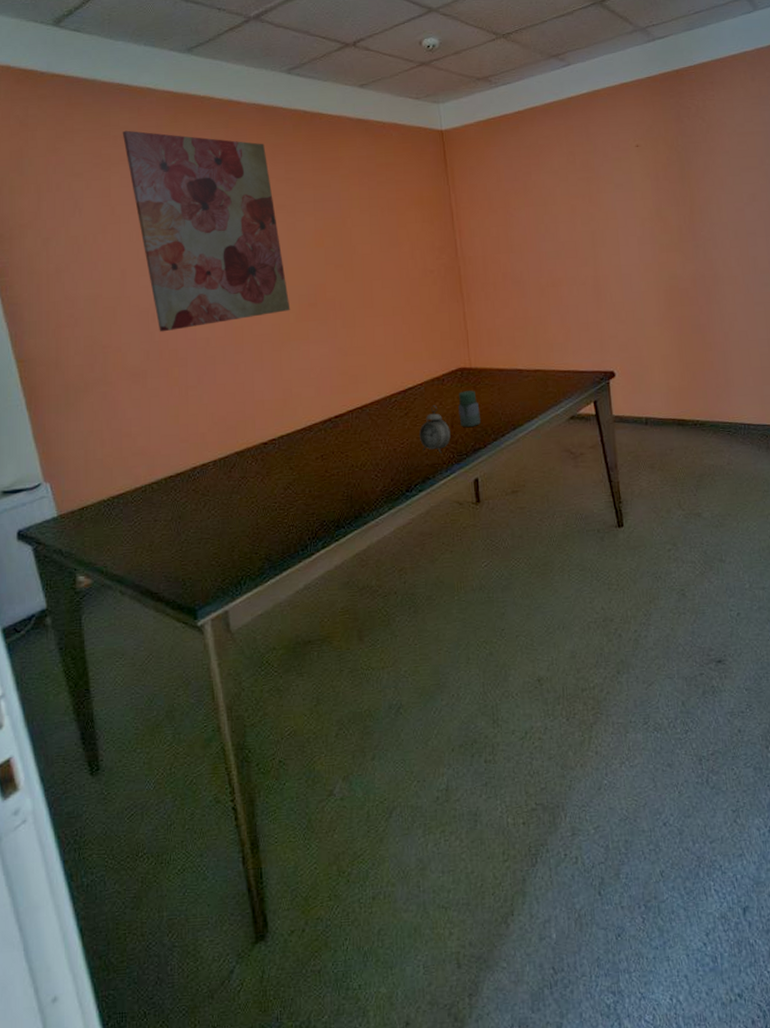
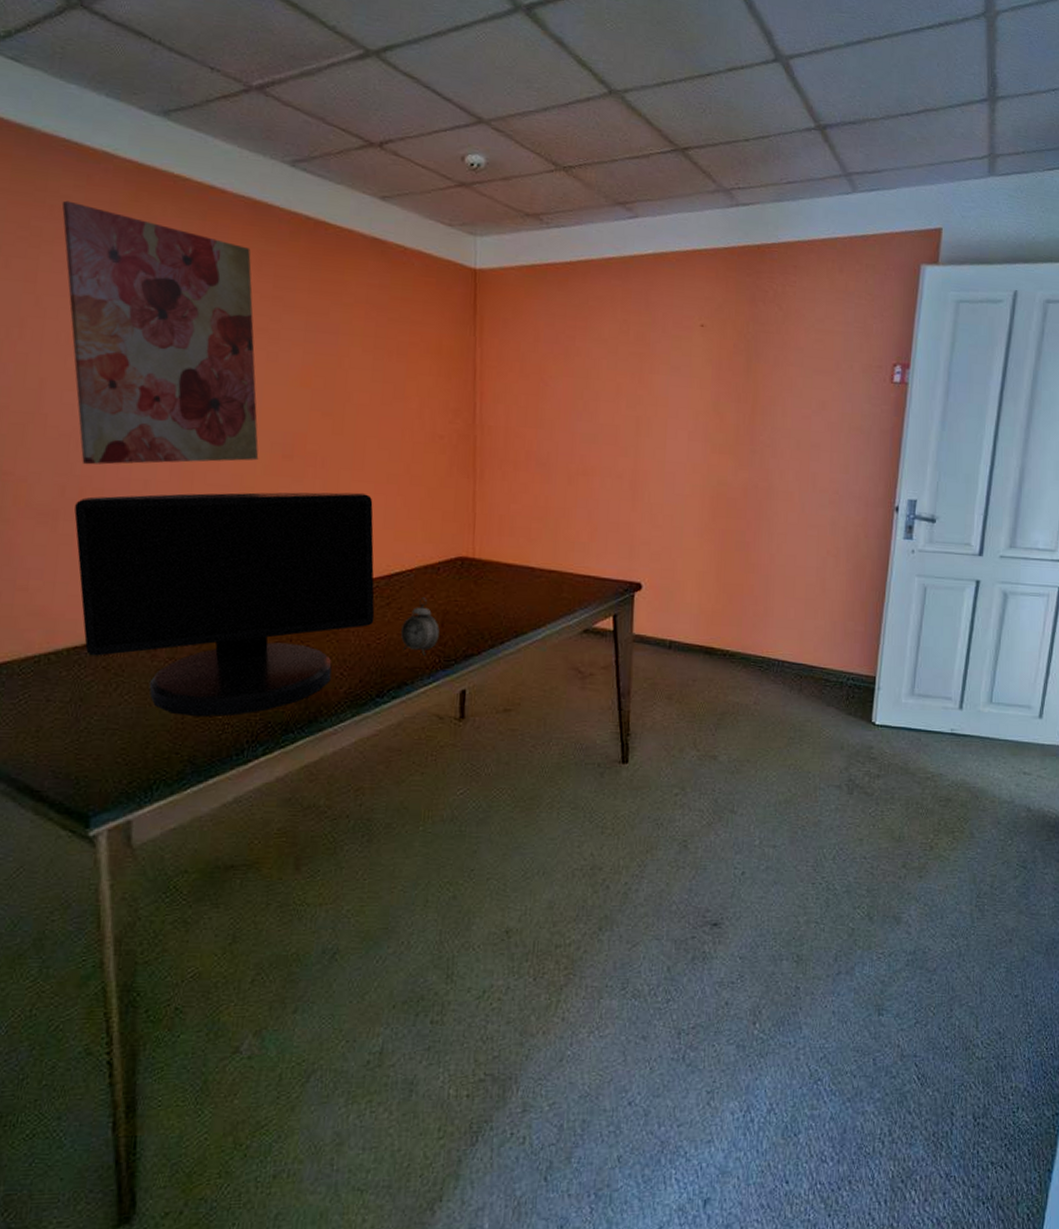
monitor: none [158,325,397,523] -> present [74,492,375,718]
jar: present [458,390,481,428] -> none [452,585,478,629]

